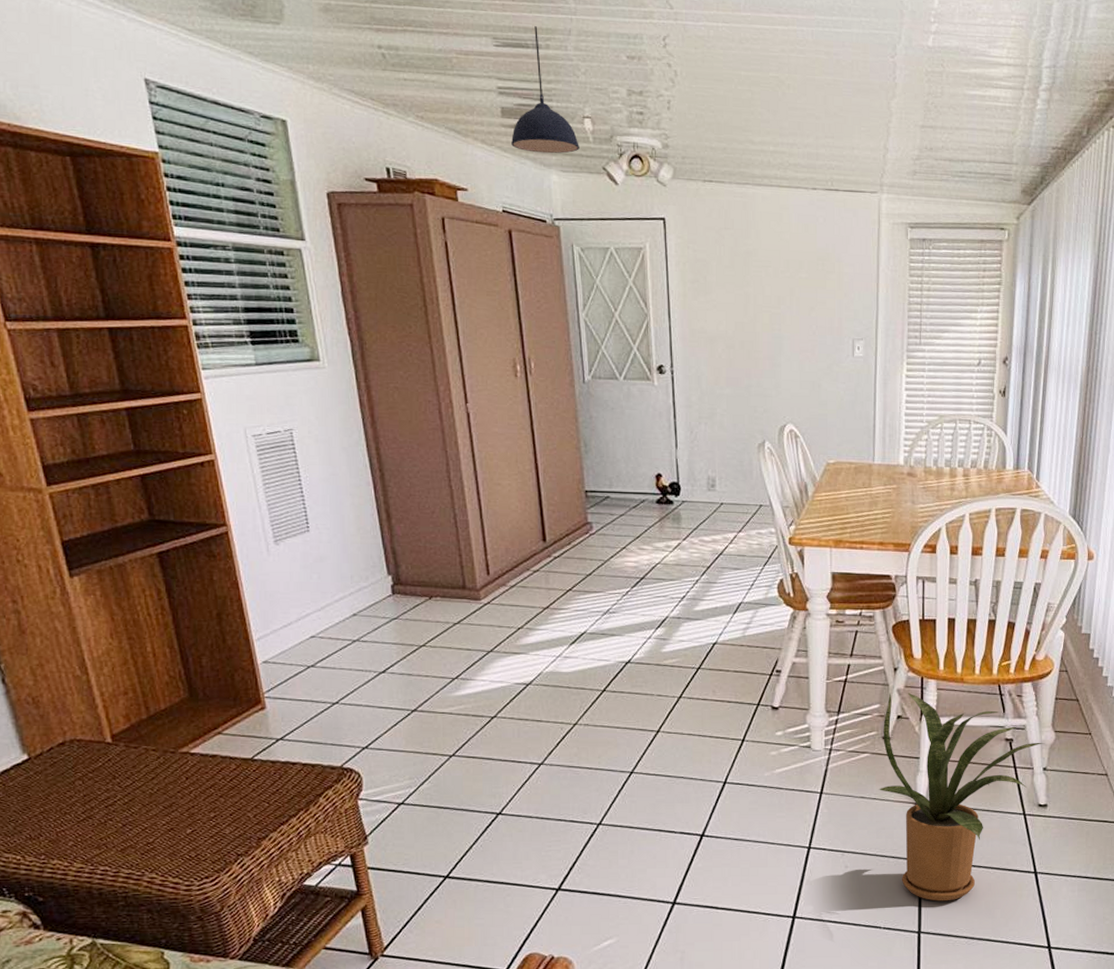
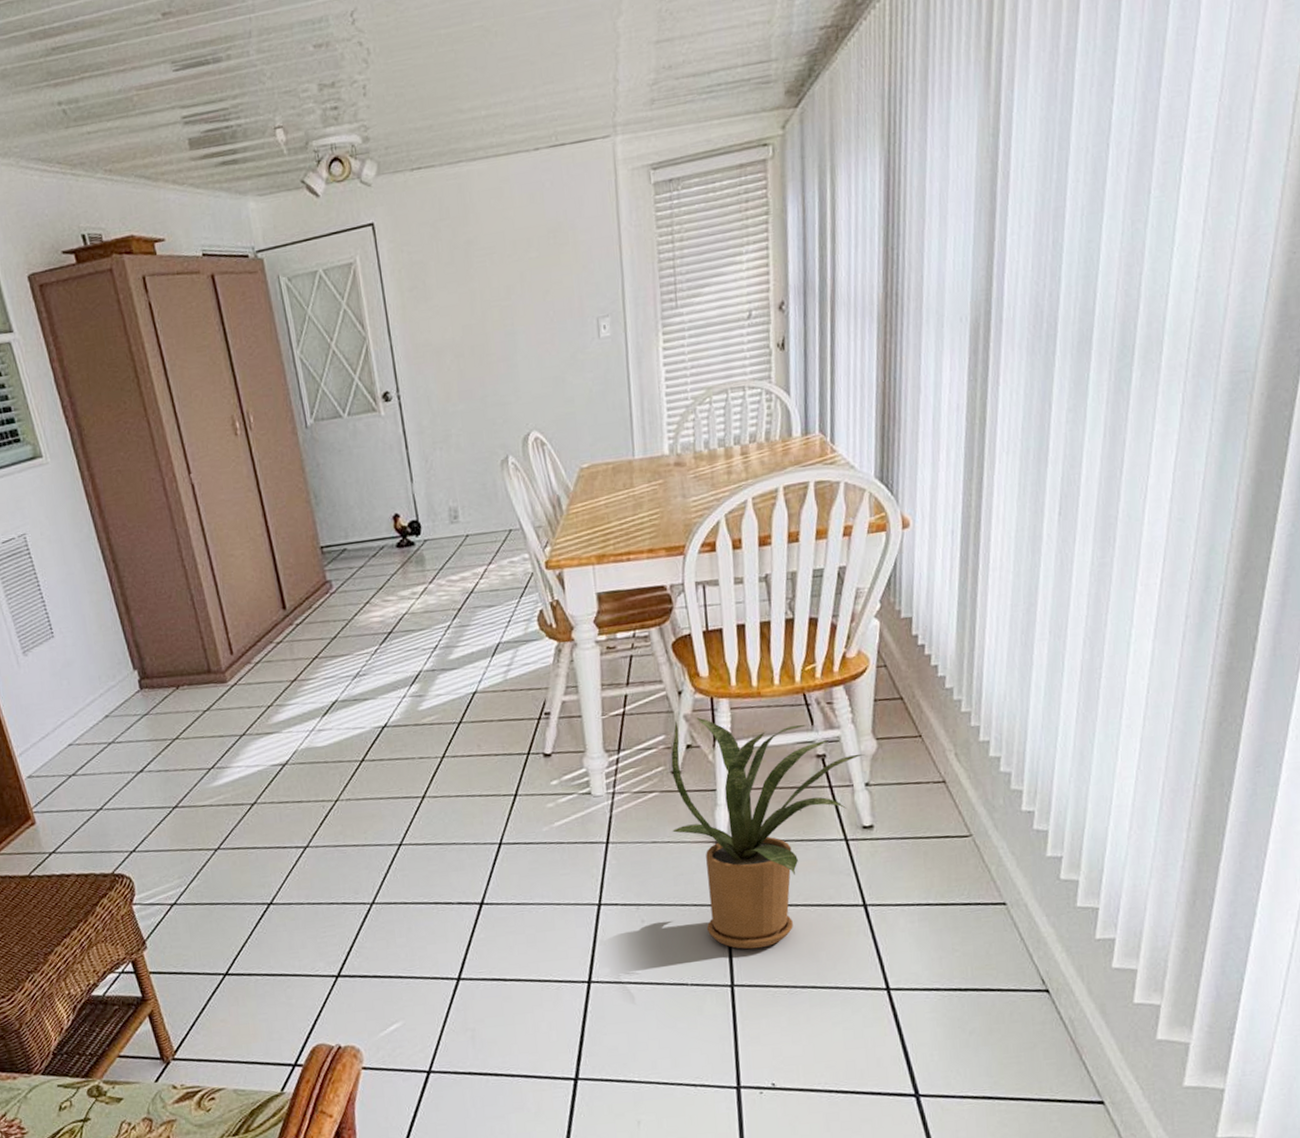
pendant light: present [511,26,579,154] -> none [202,37,274,182]

